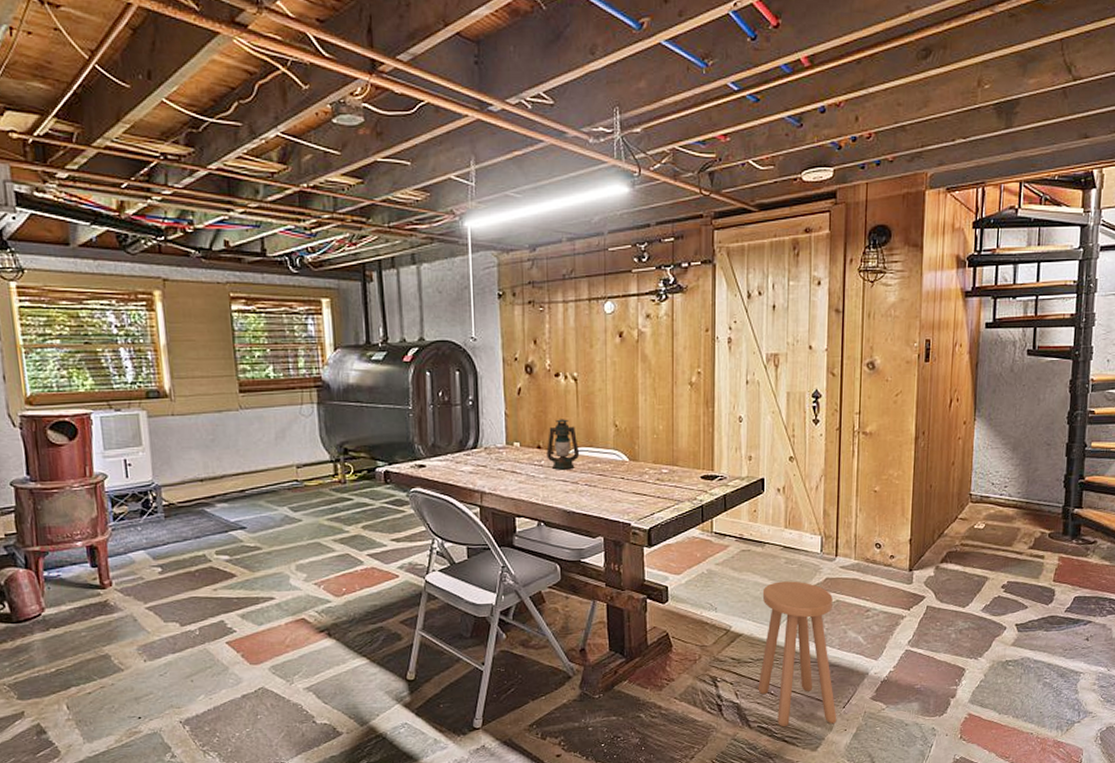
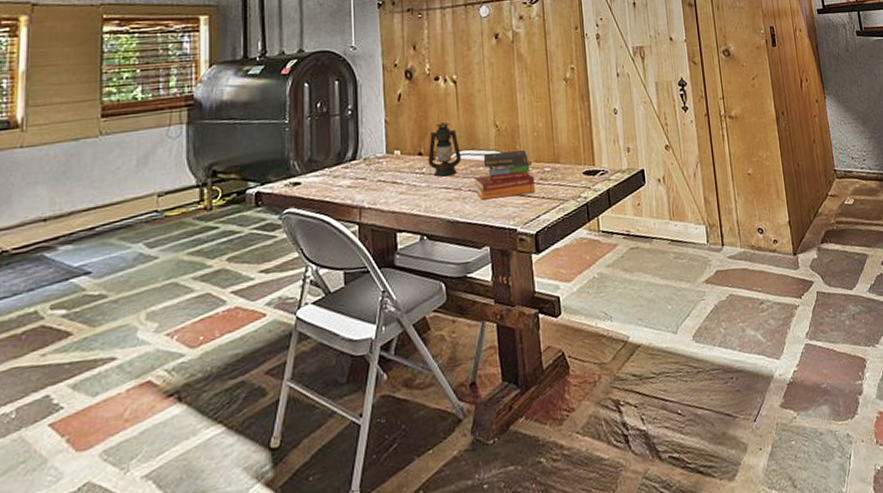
books: none [591,450,652,495] -> present [474,150,536,200]
stool: present [758,581,837,728] -> none [656,277,750,455]

